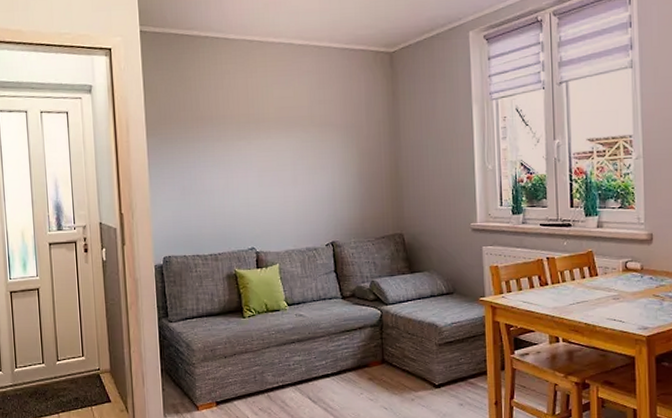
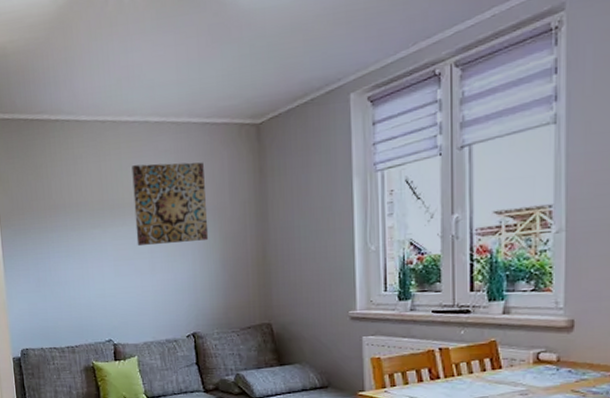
wall art: none [277,82,347,159] -> present [132,162,209,247]

